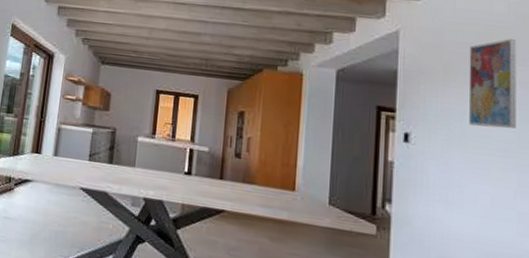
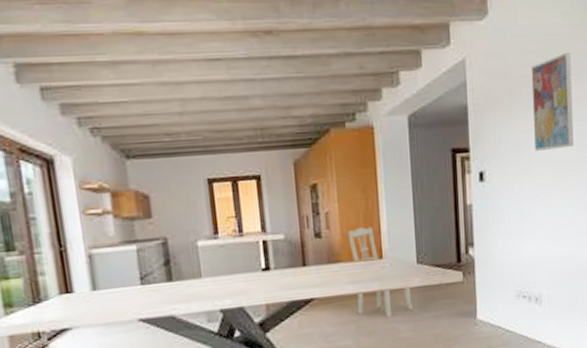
dining chair: none [263,157,320,249] -> present [348,227,414,317]

